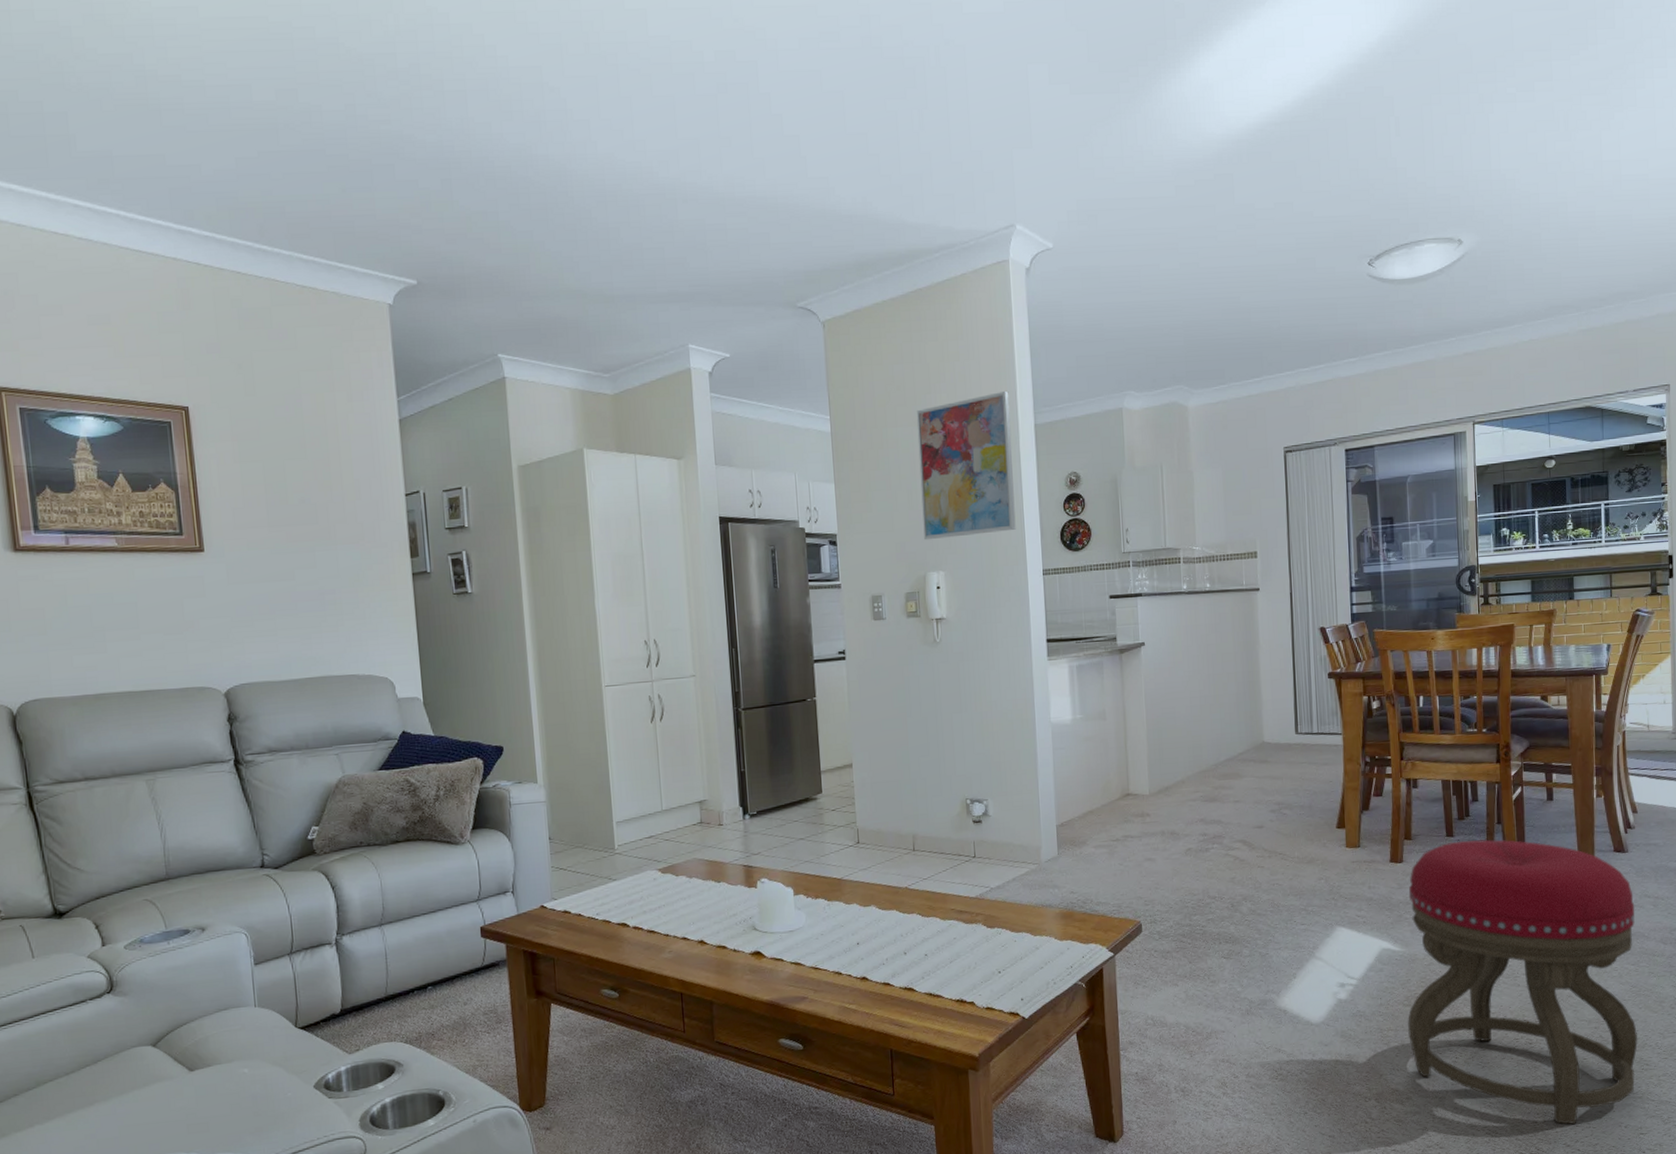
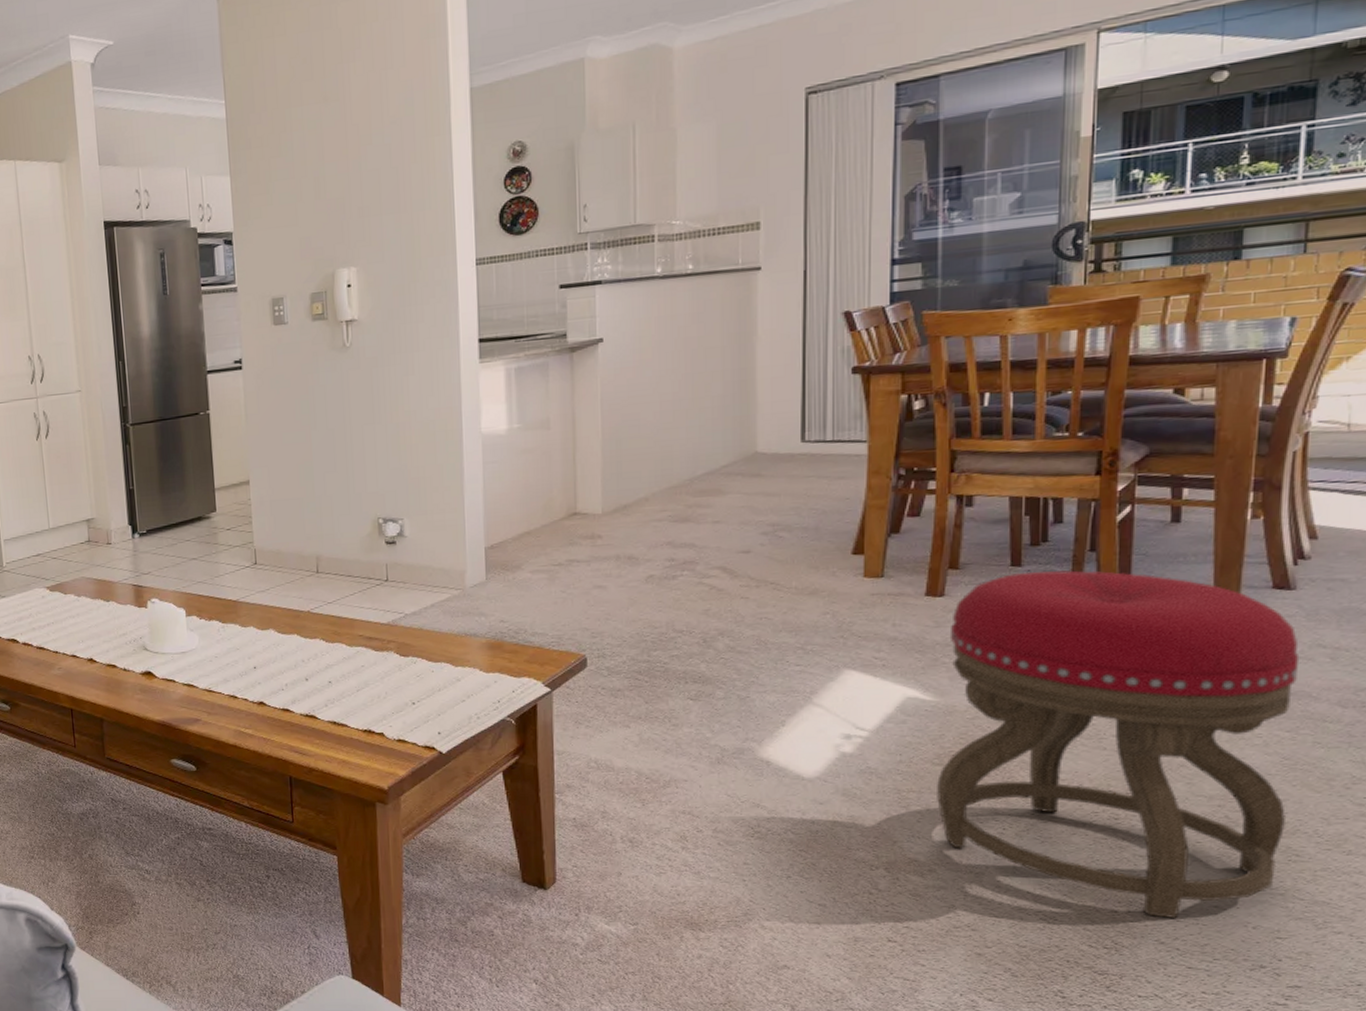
wall art: present [916,390,1016,541] -> none [325,51,444,233]

